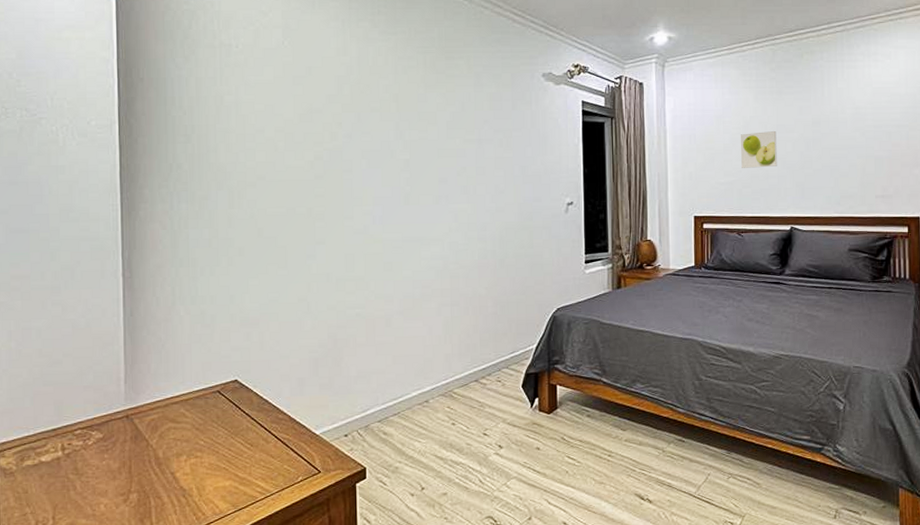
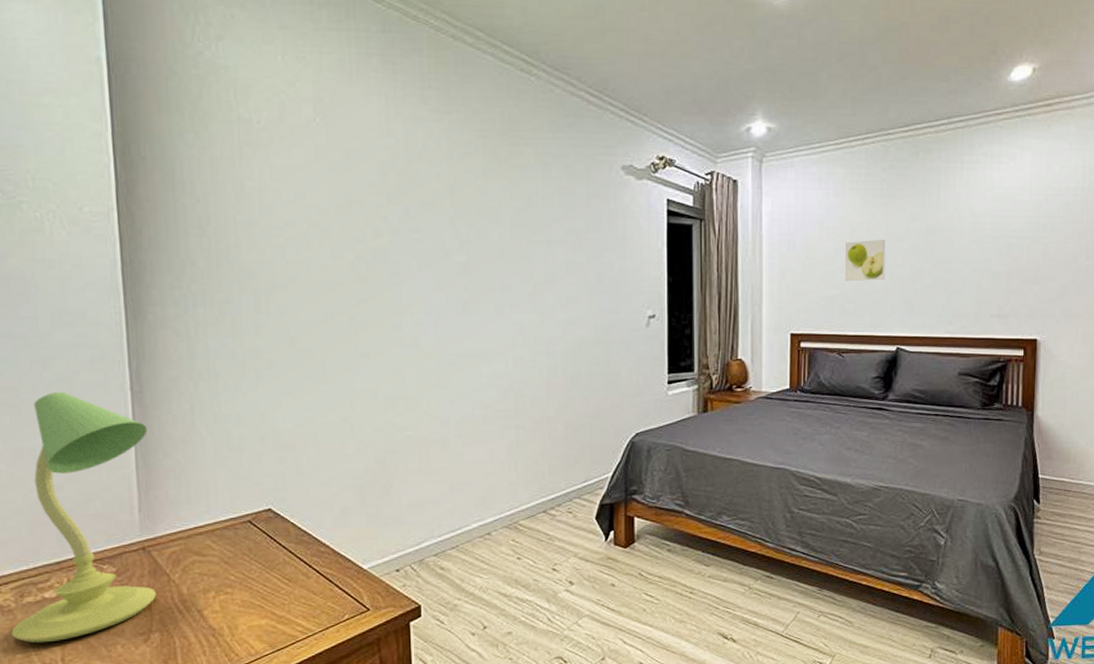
table lamp: none [11,278,136,503] -> present [11,391,156,643]

